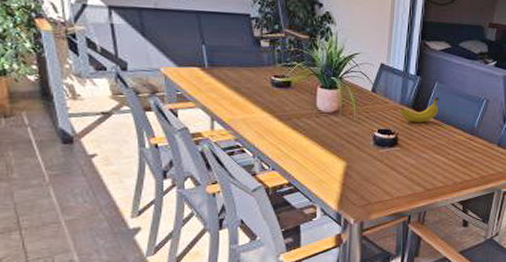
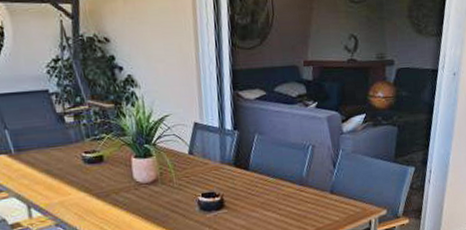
fruit: present [400,97,440,122] -> none [221,150,263,181]

